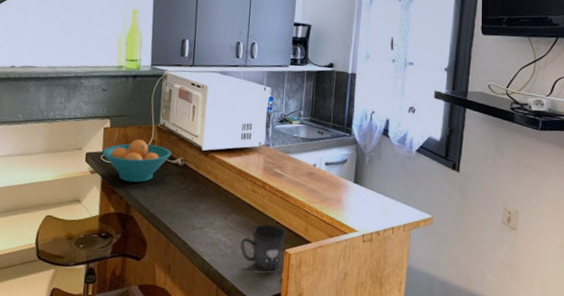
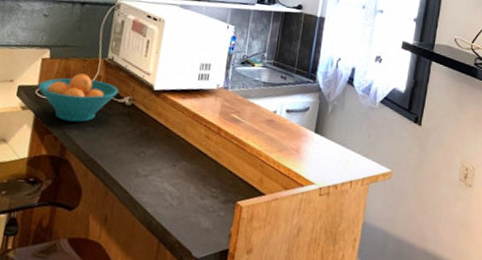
mug: present [240,224,286,271] -> none [188,173,239,225]

